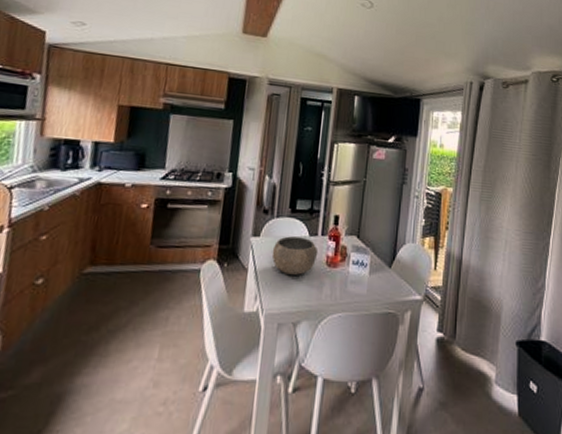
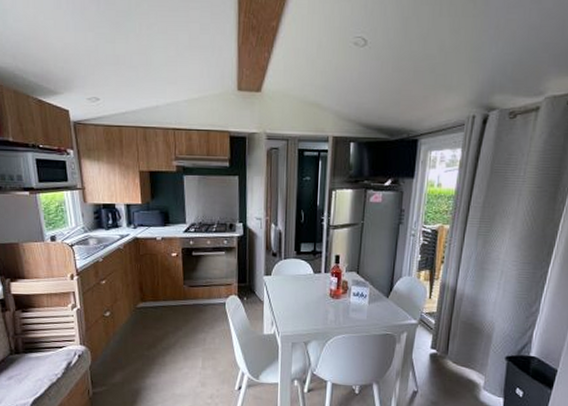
bowl: present [272,236,319,275] -> none [282,274,323,305]

